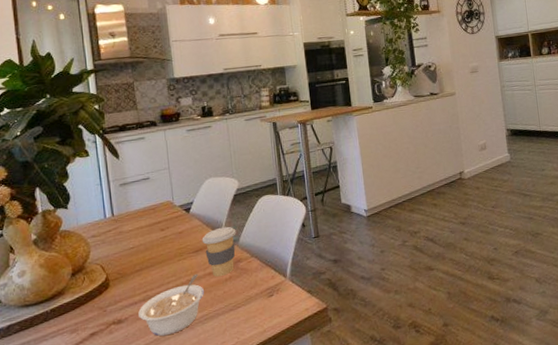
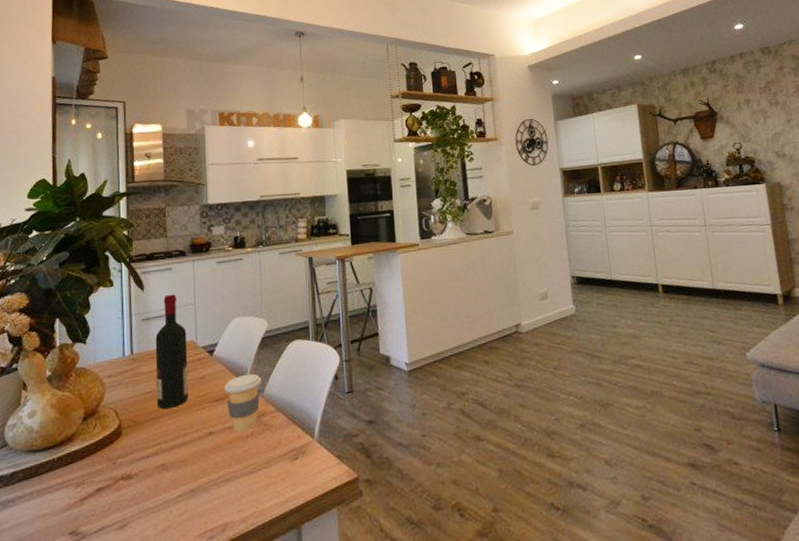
wine bottle: none [134,160,169,262] -> present [155,294,188,410]
legume: present [138,273,205,337] -> none [150,426,223,499]

